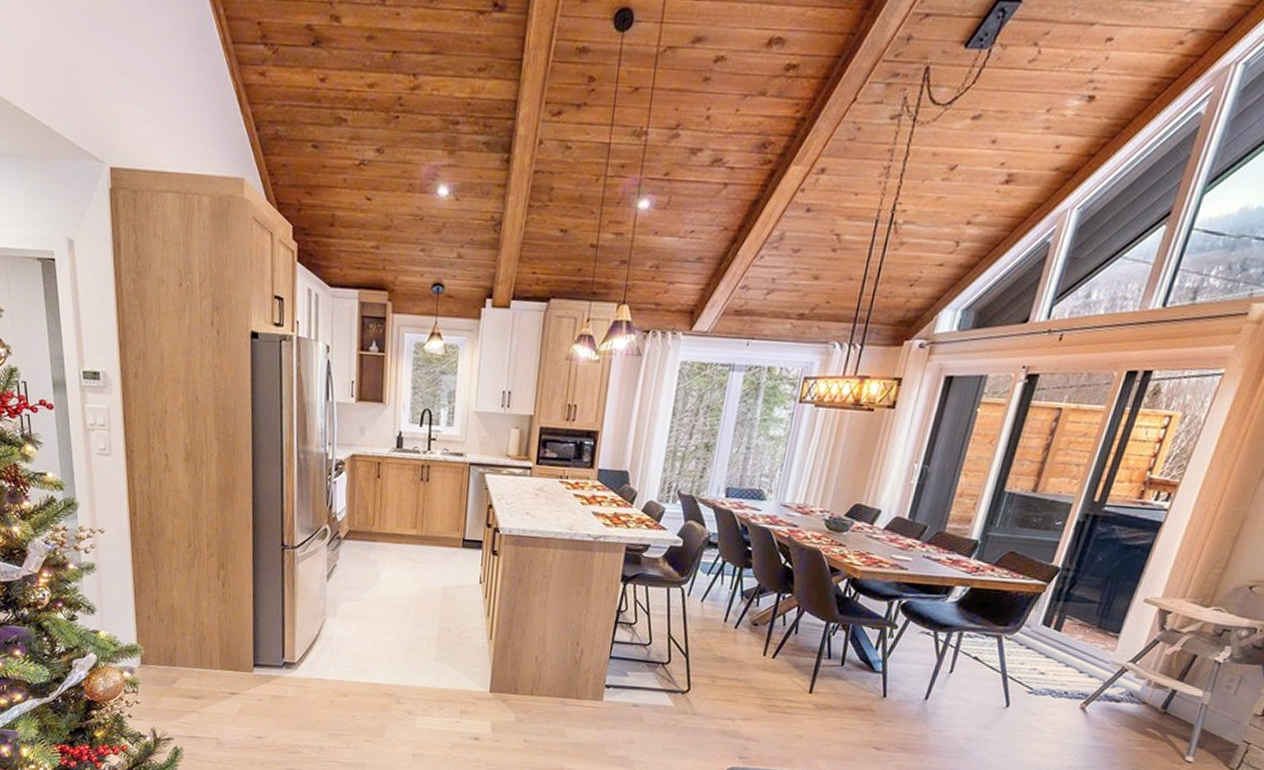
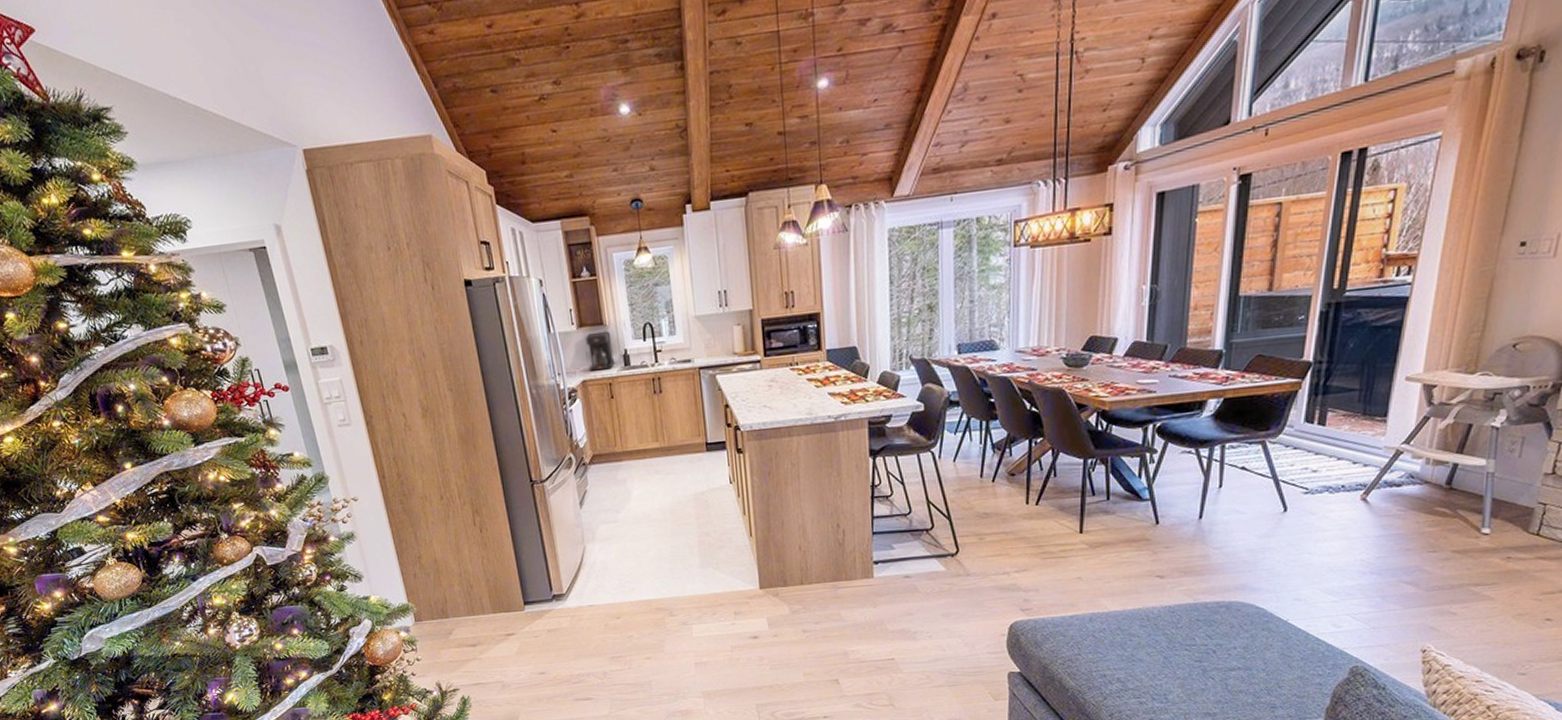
coffee maker: none [360,409,388,448] -> present [585,332,614,371]

